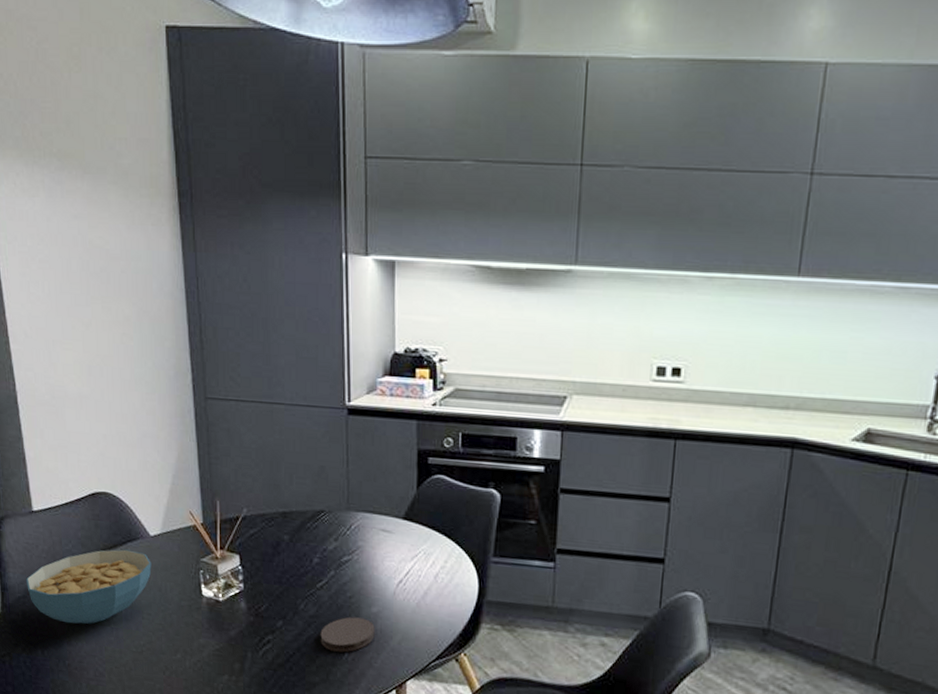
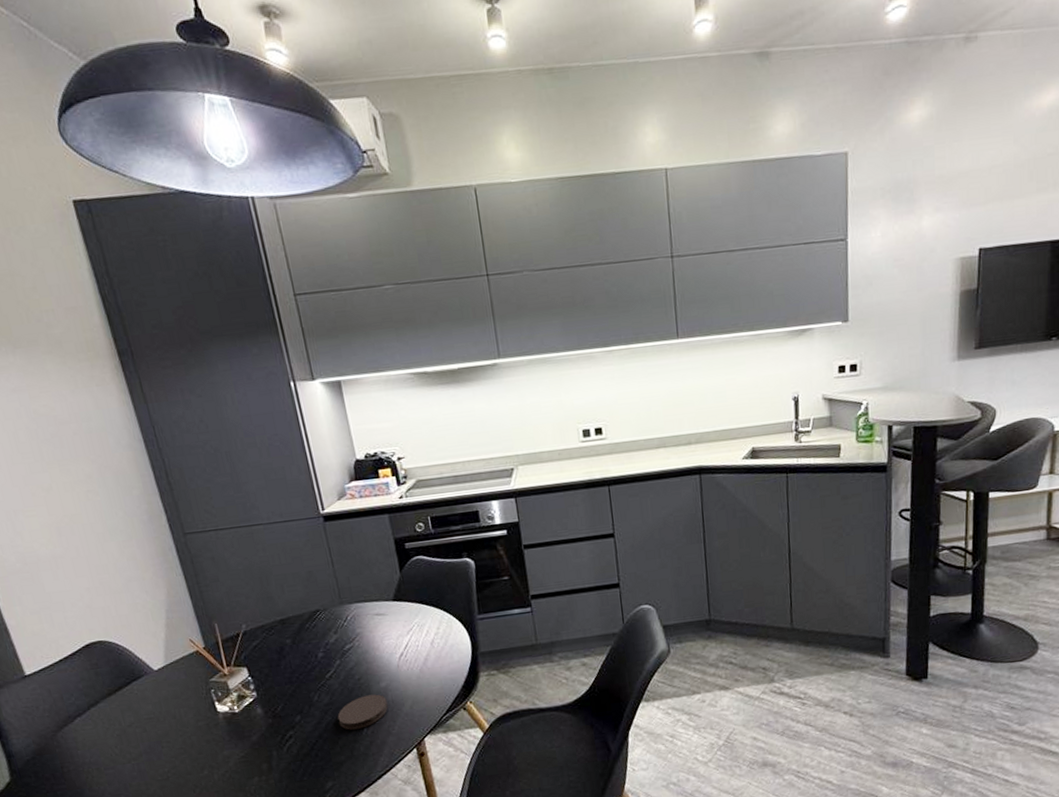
cereal bowl: present [25,549,152,625] -> none [31,687,162,772]

